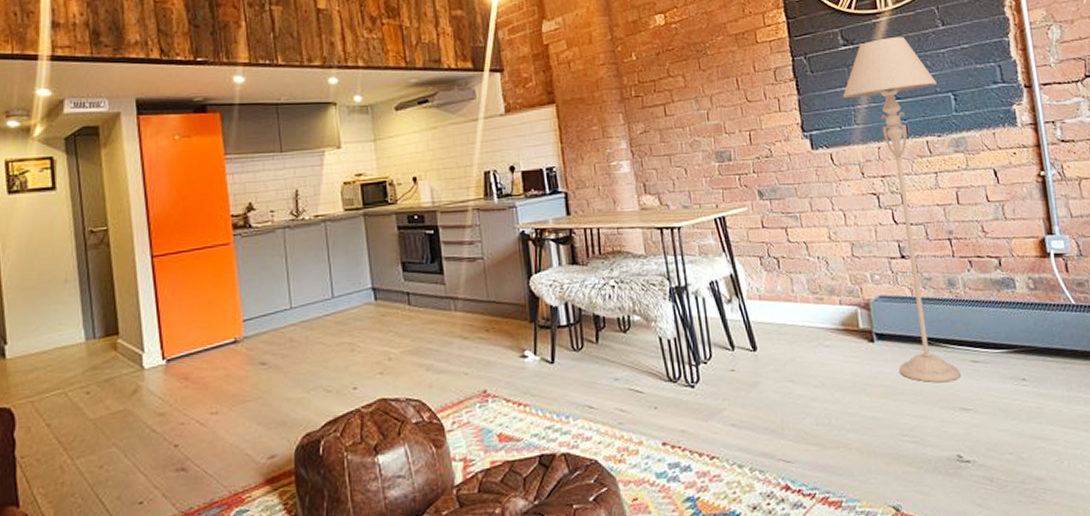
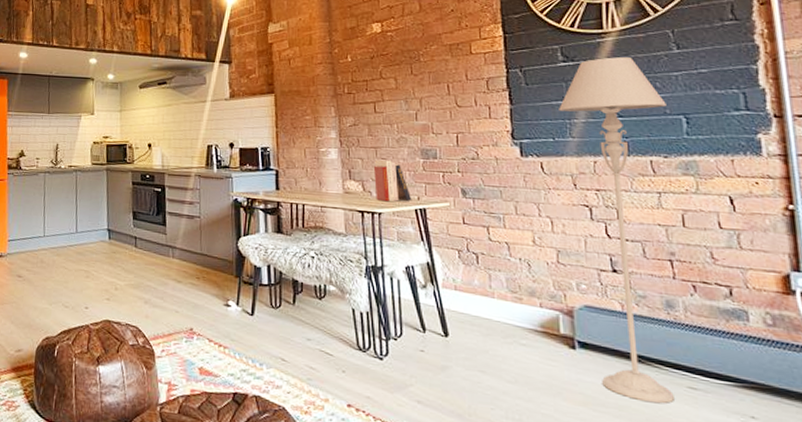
books: none [669,167,711,214] -> present [374,159,412,202]

